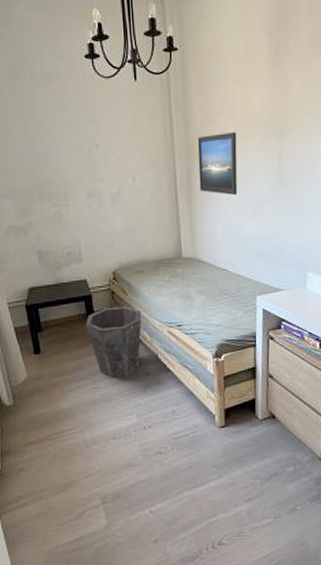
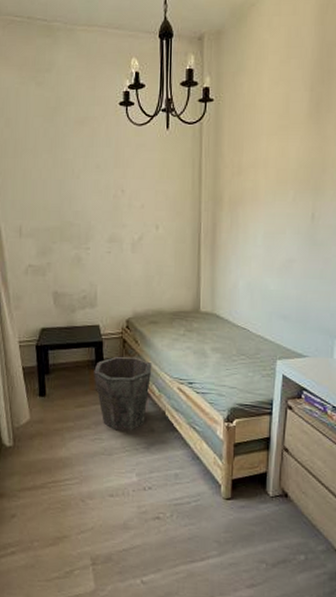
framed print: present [197,132,238,195] -> none [224,186,268,251]

